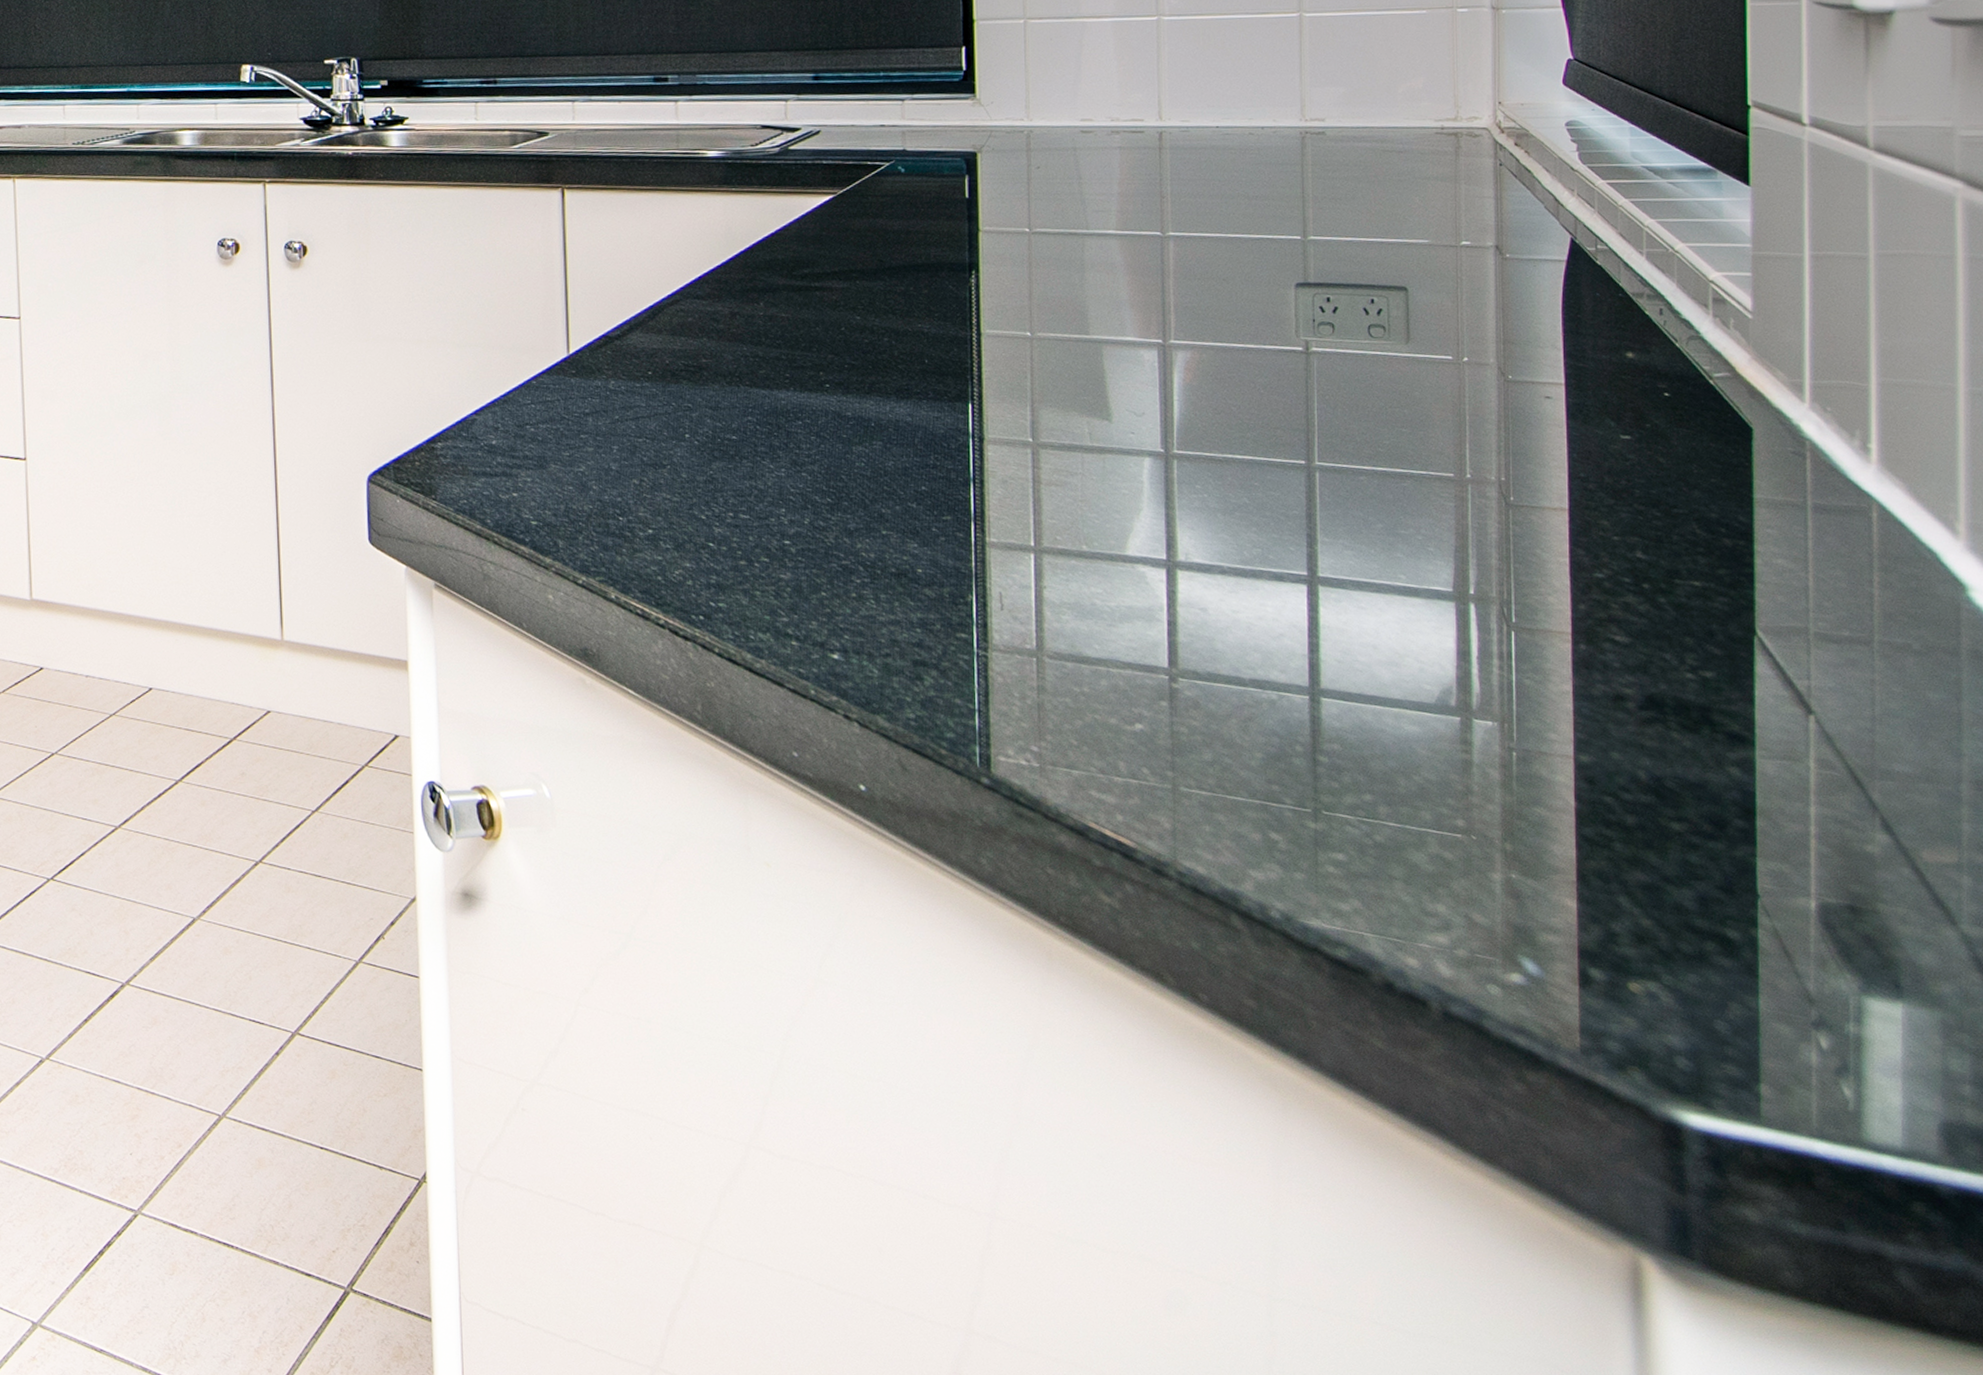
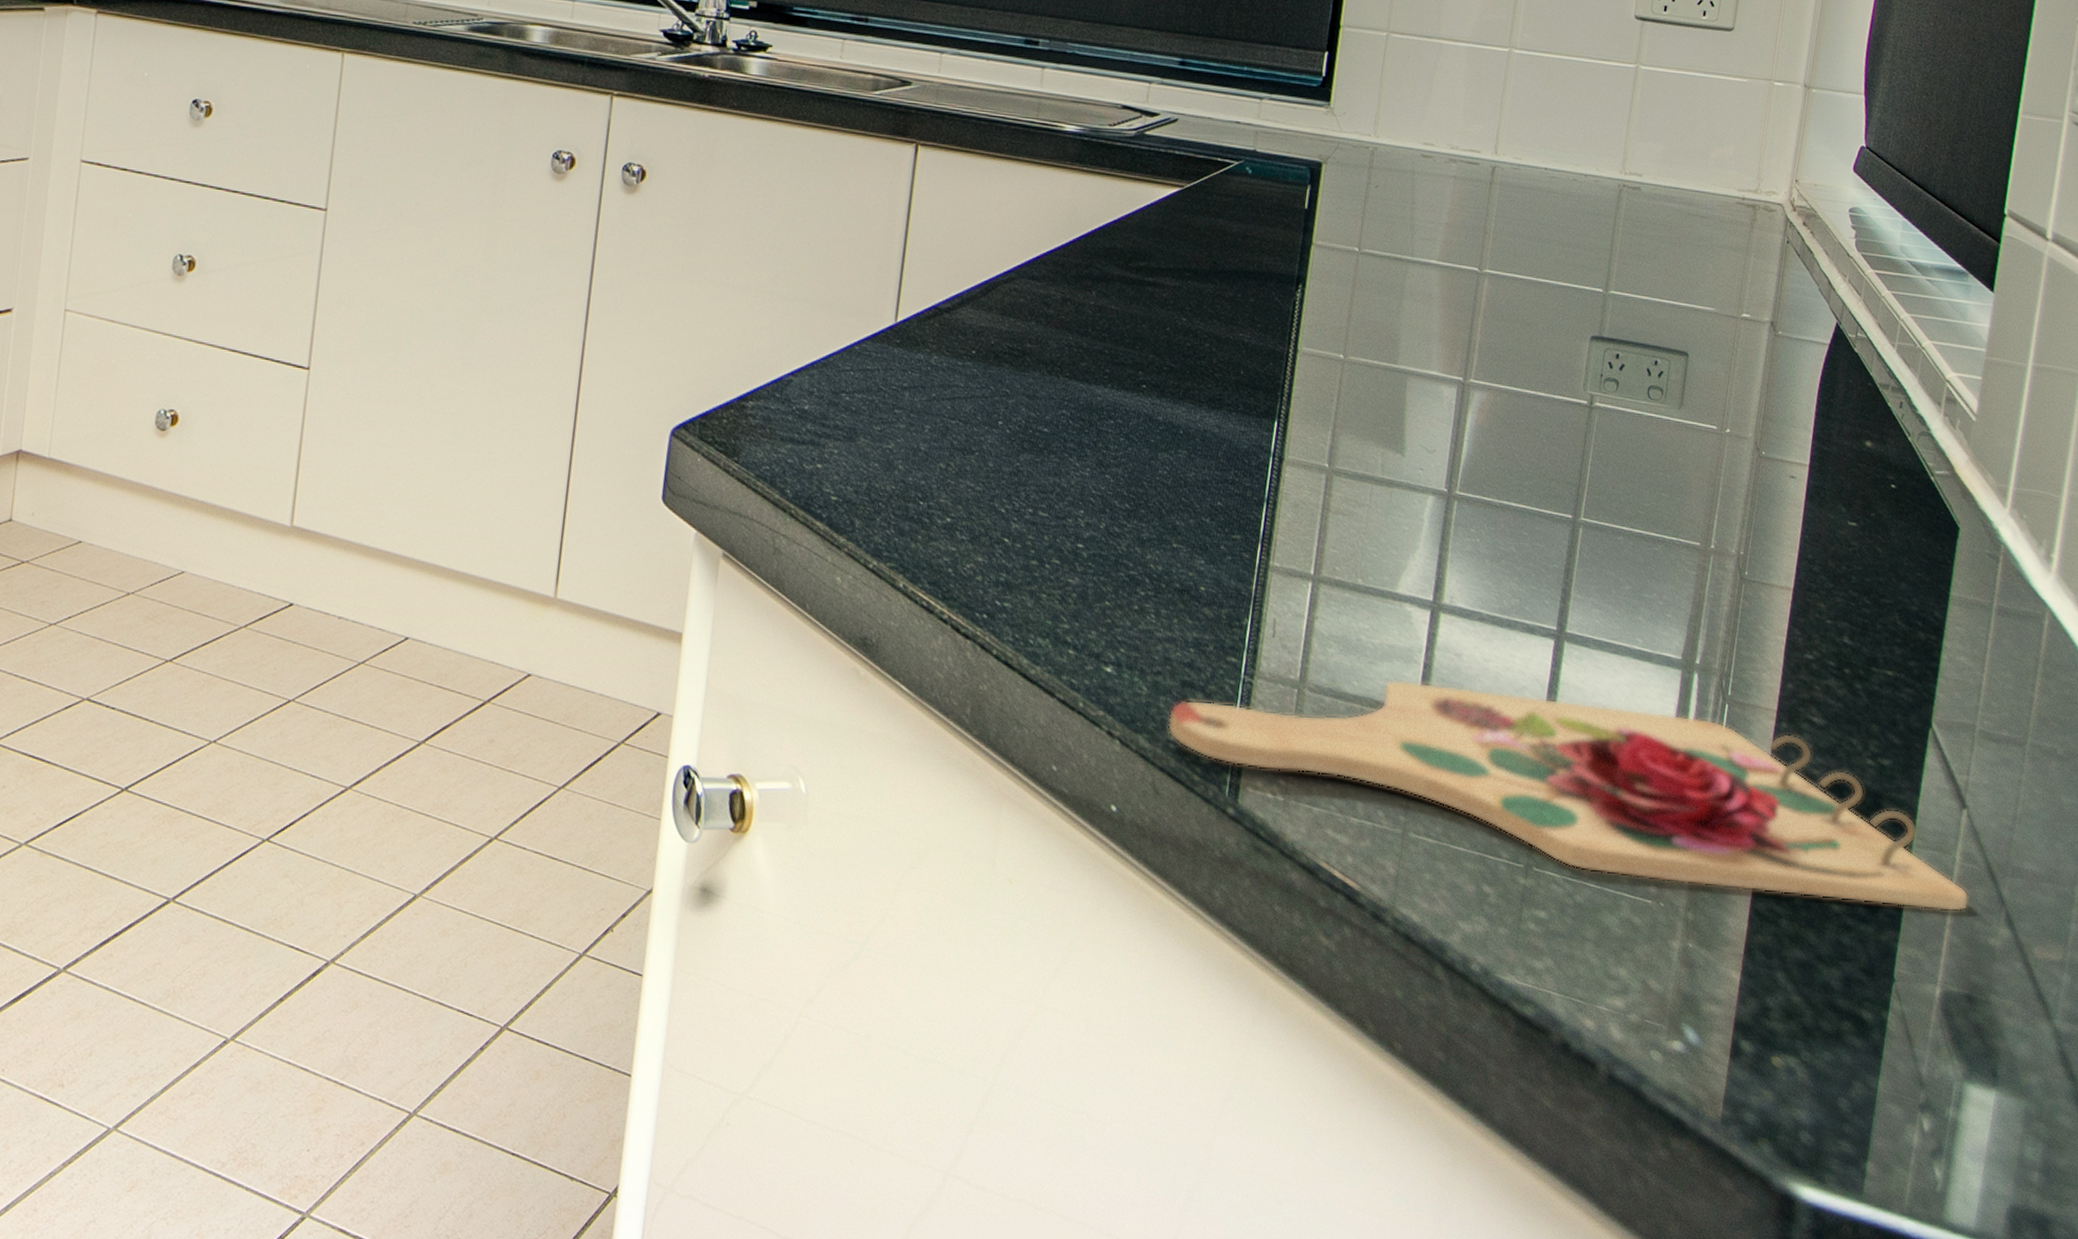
cutting board: none [904,638,1833,822] -> present [1167,679,1970,912]

